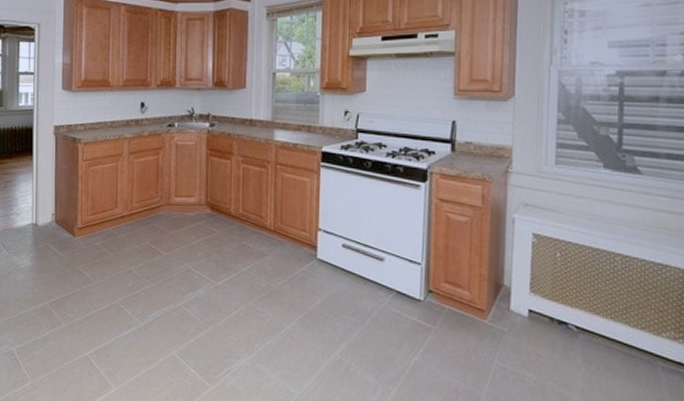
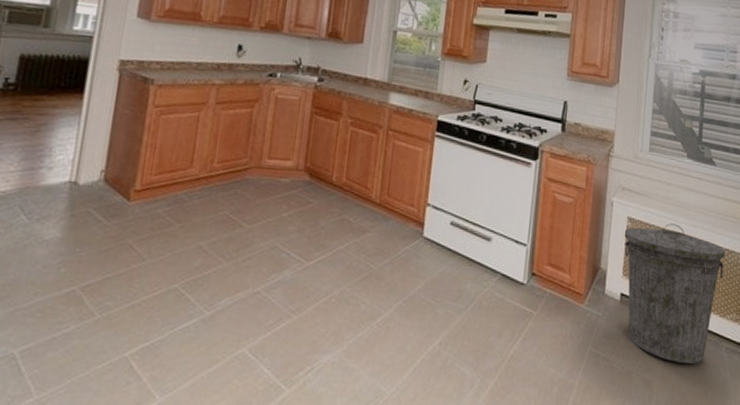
trash can: none [529,238,659,382] -> present [624,223,726,364]

